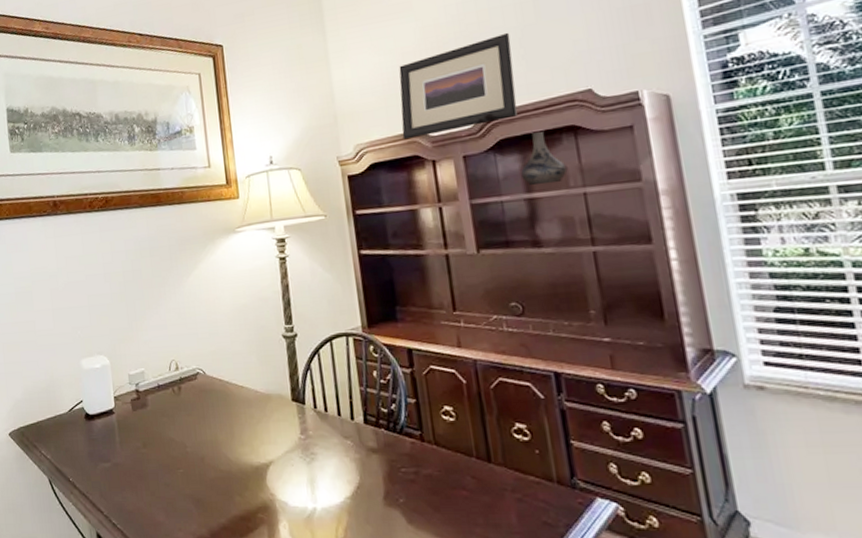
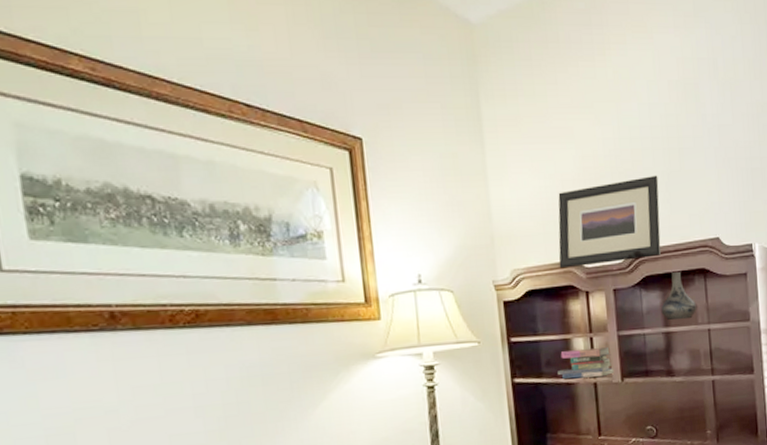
books: none [405,217,468,251] -> present [558,347,615,379]

